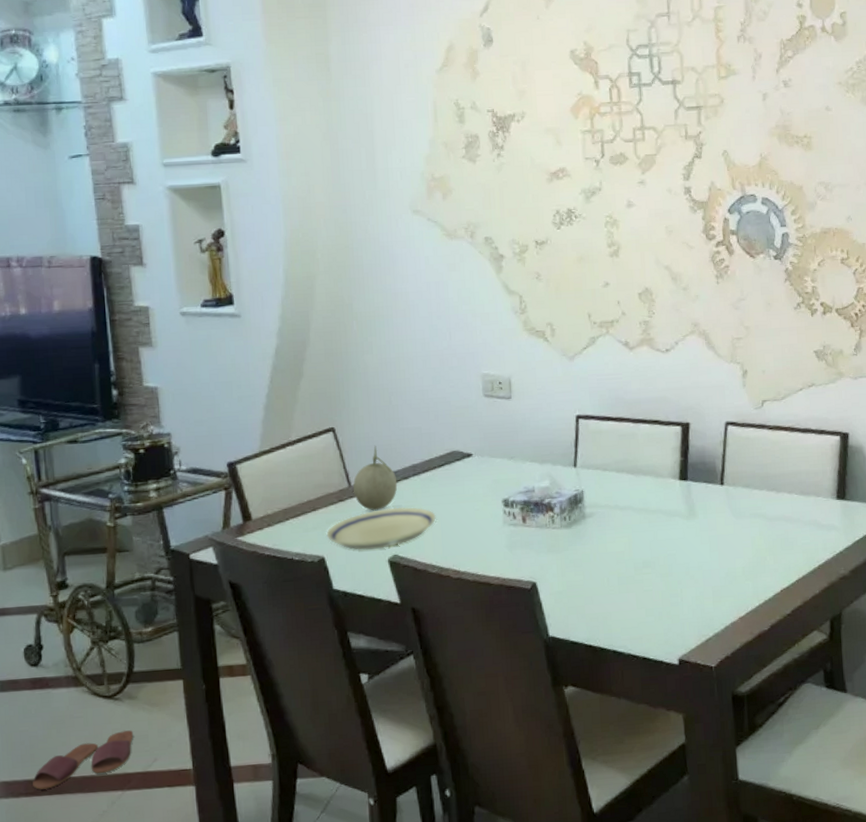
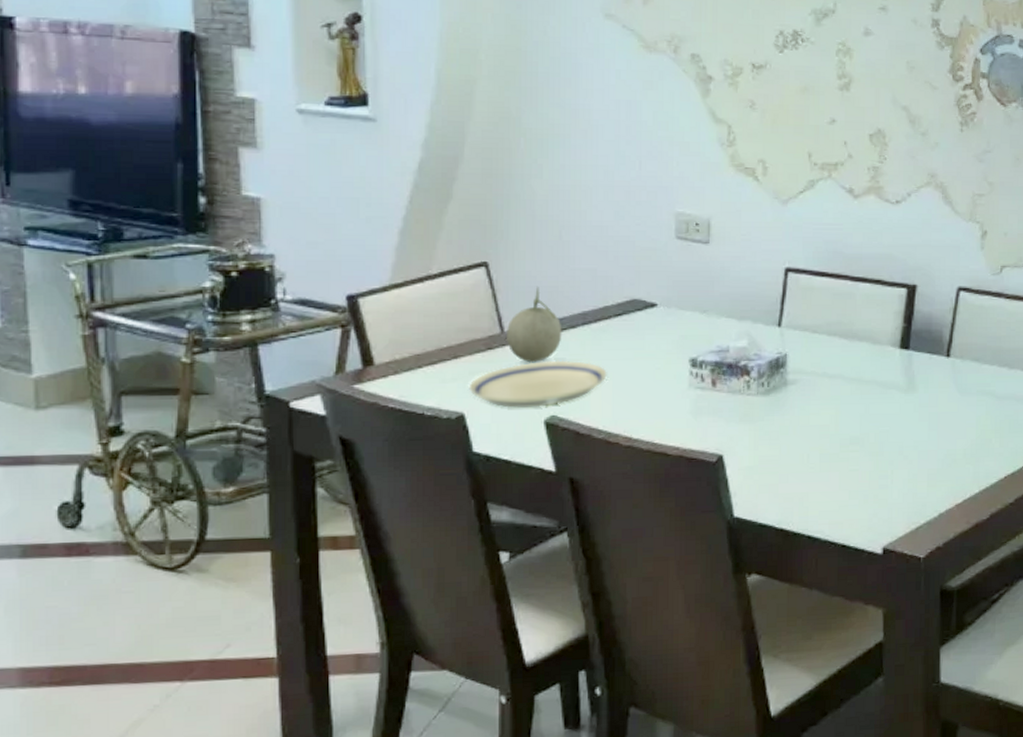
slippers: present [33,730,134,790] -> none [60,610,201,678]

